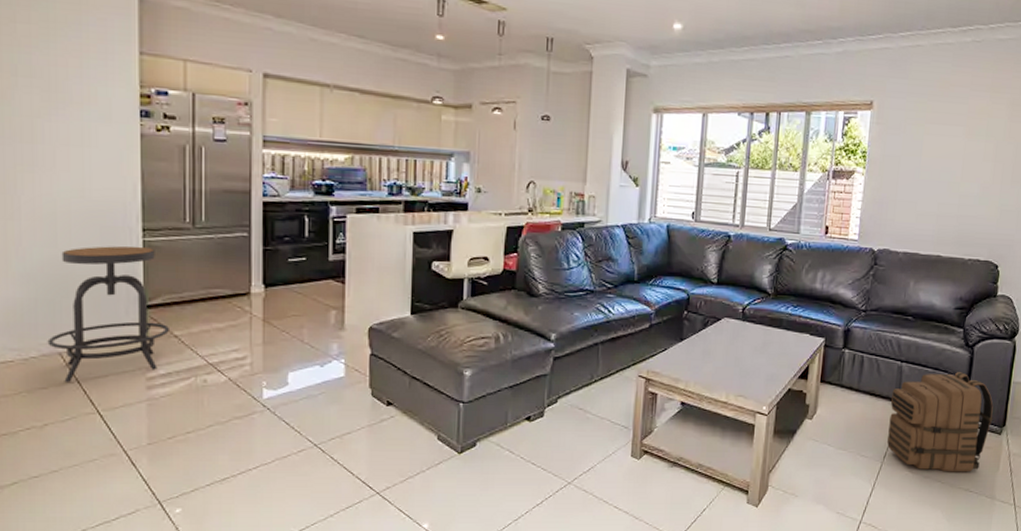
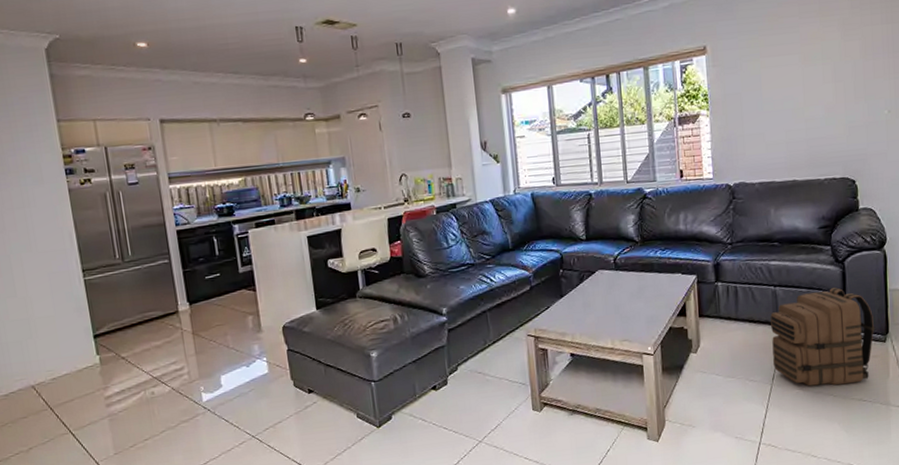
bar stool: present [47,246,169,382] -> none [21,285,117,410]

